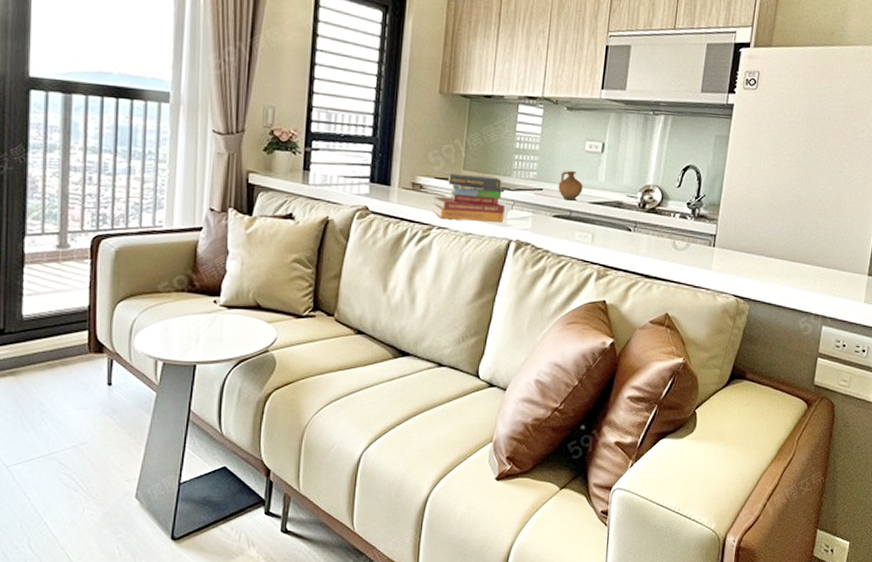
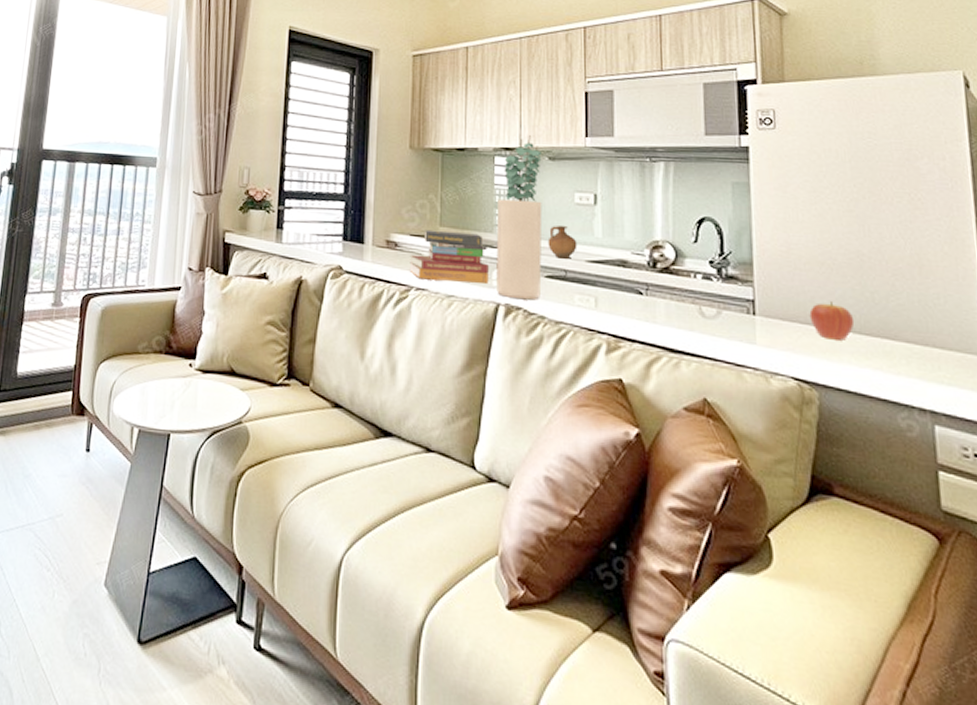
vase: none [510,85,562,237] -> present [496,135,543,301]
fruit: none [753,235,785,265] -> present [809,302,855,340]

